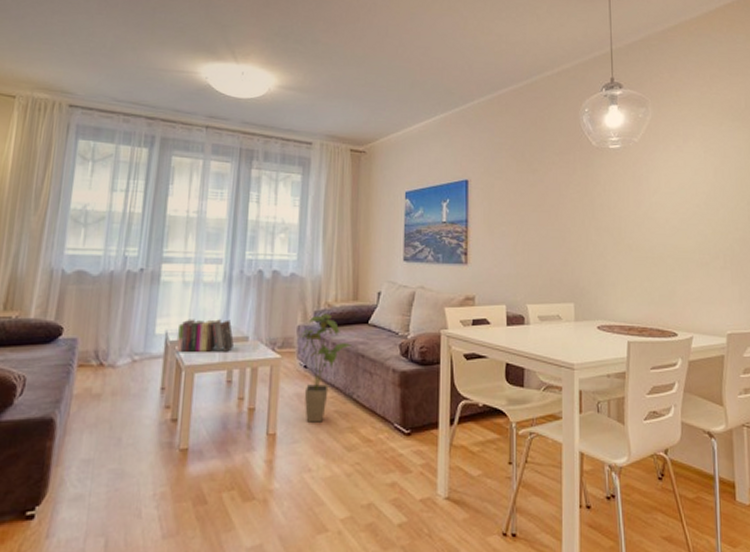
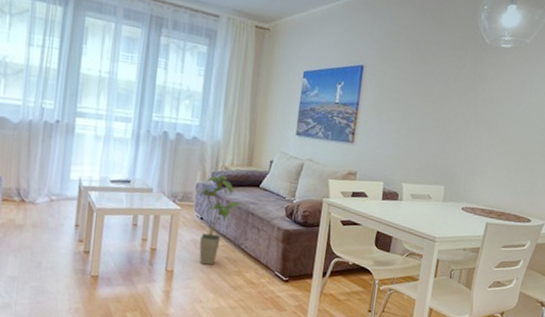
books: present [177,319,234,353] -> none [89,169,140,200]

